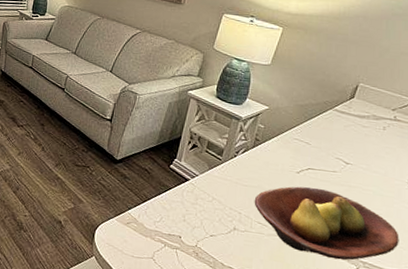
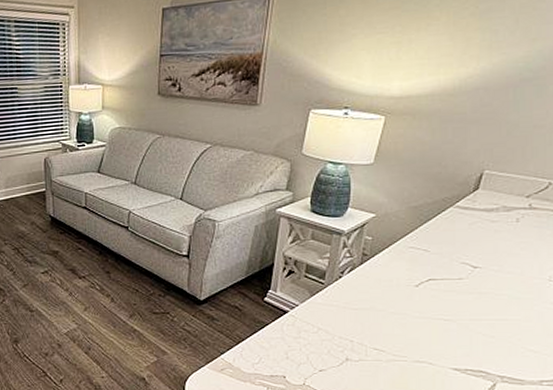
fruit bowl: present [254,186,400,260] -> none [367,300,542,378]

